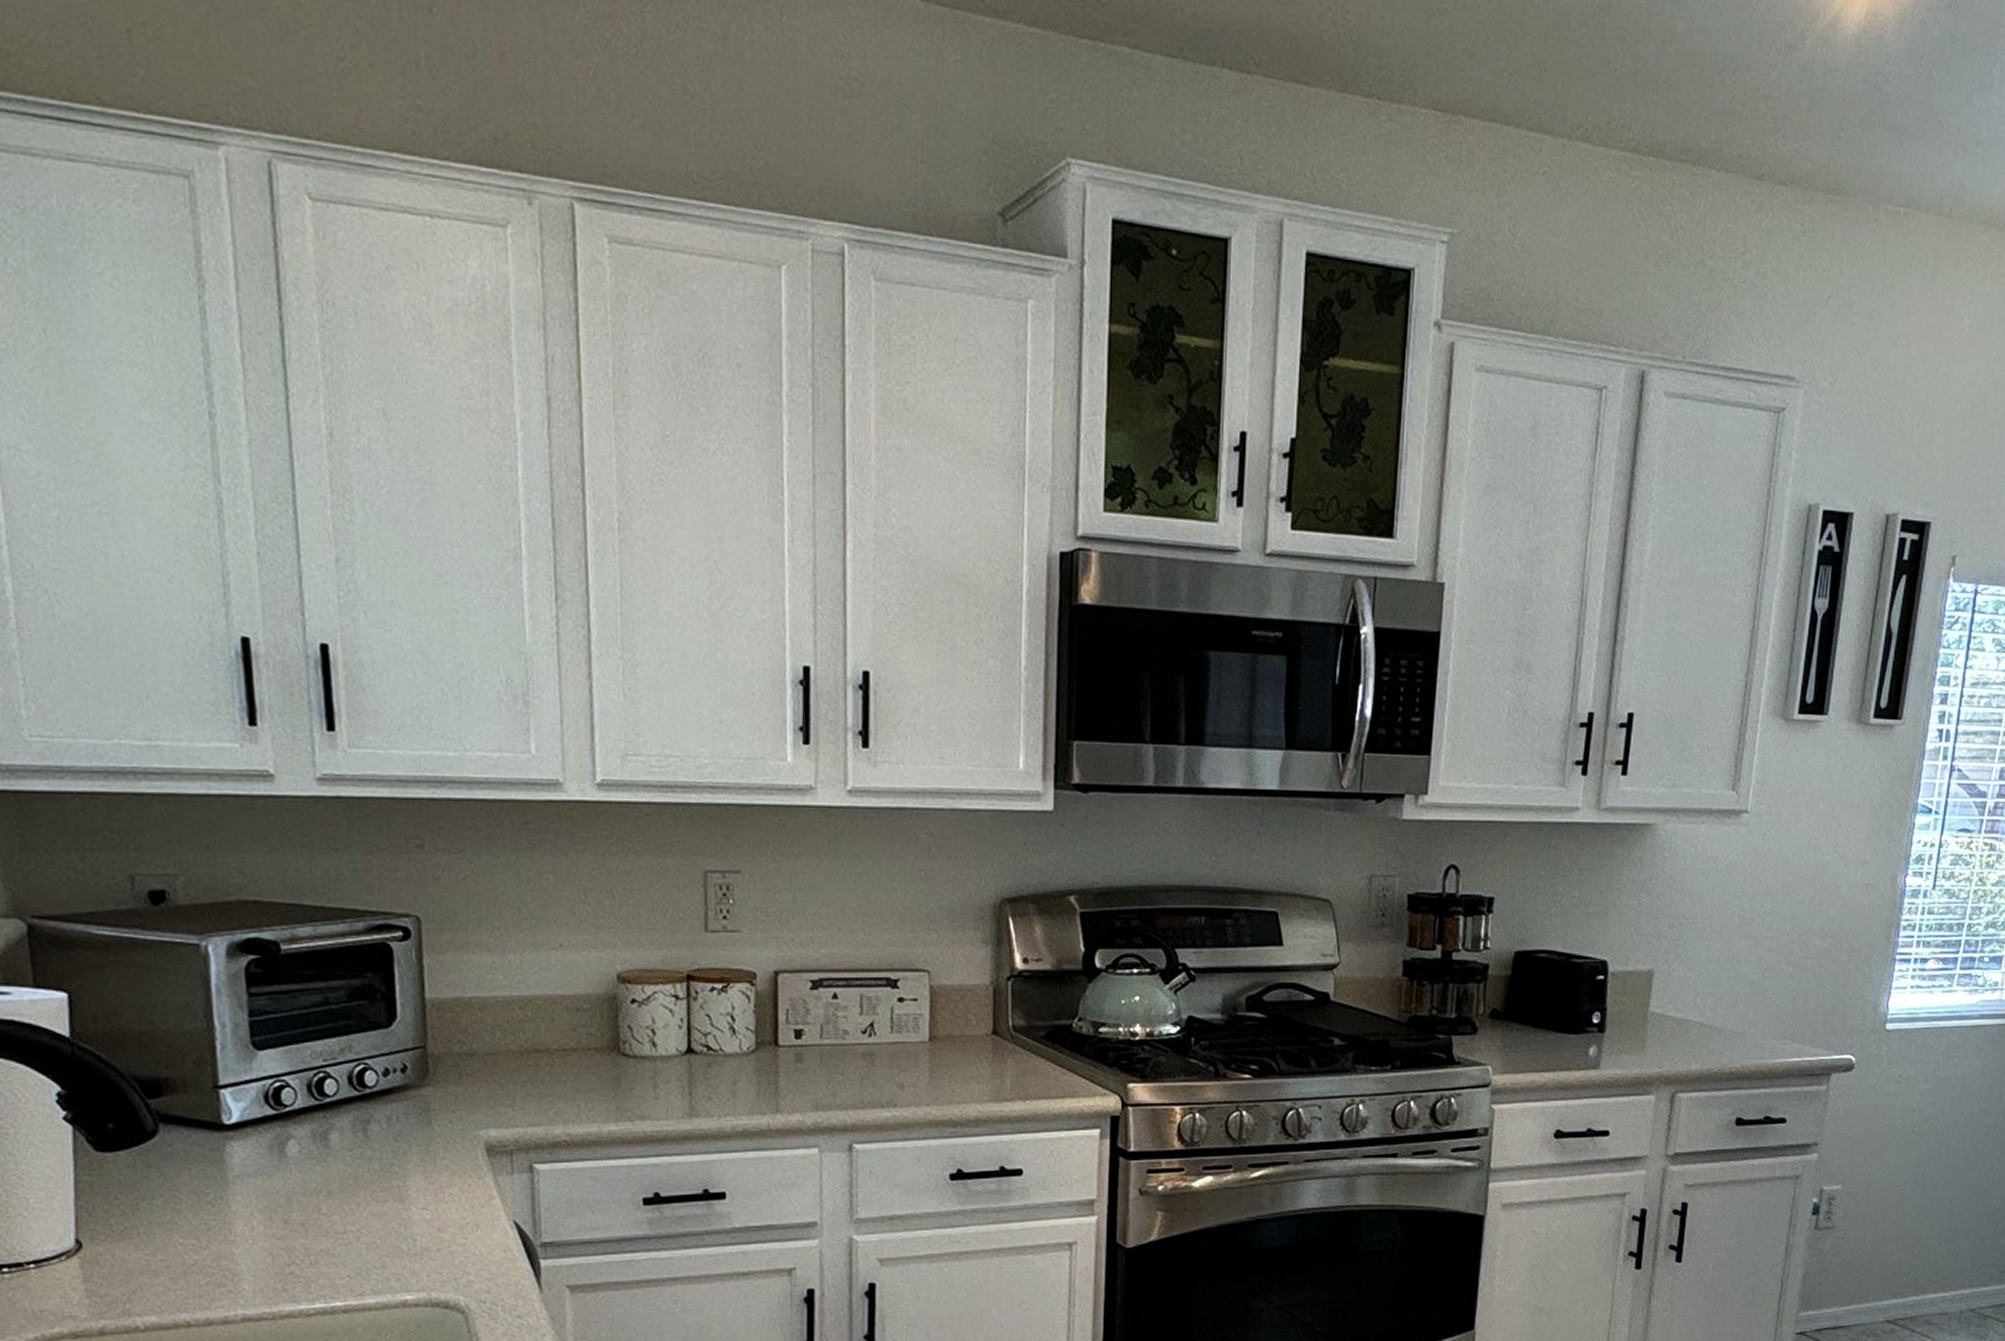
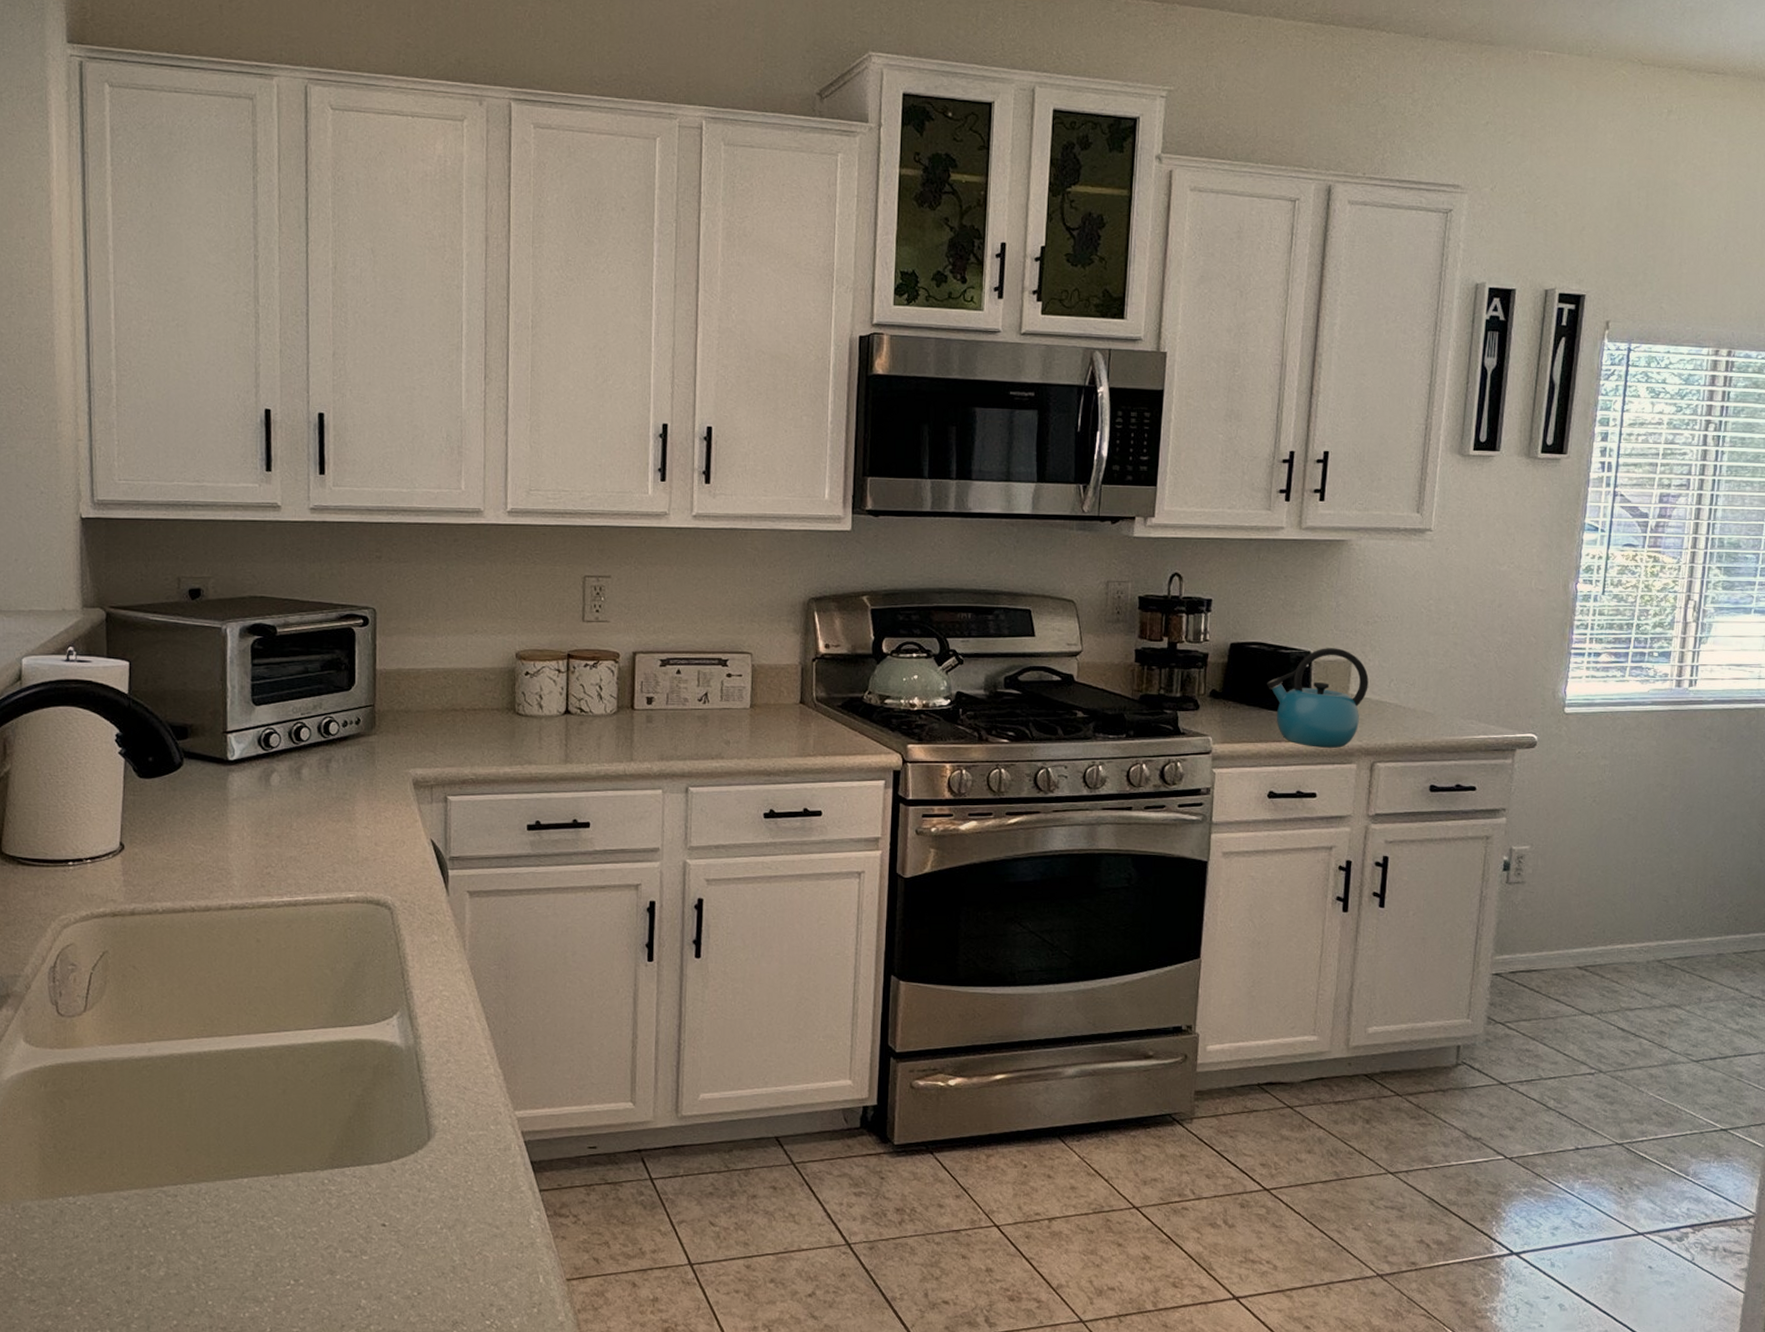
kettle: none [1556,956,1672,1078] -> present [1267,648,1369,749]

